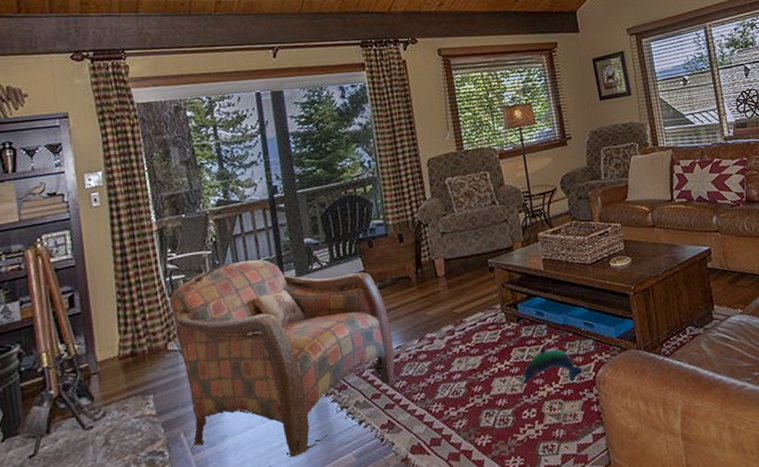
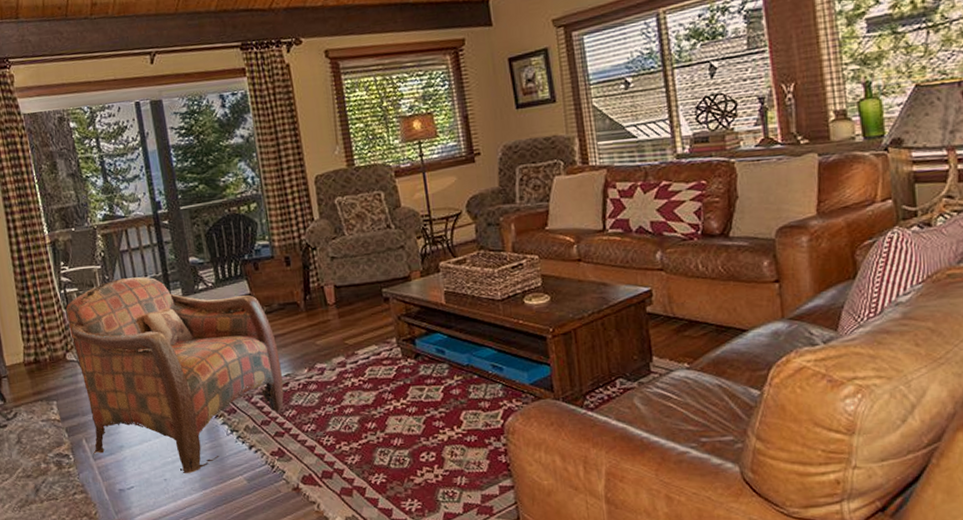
plush toy: present [522,345,583,385] -> none [420,386,489,428]

